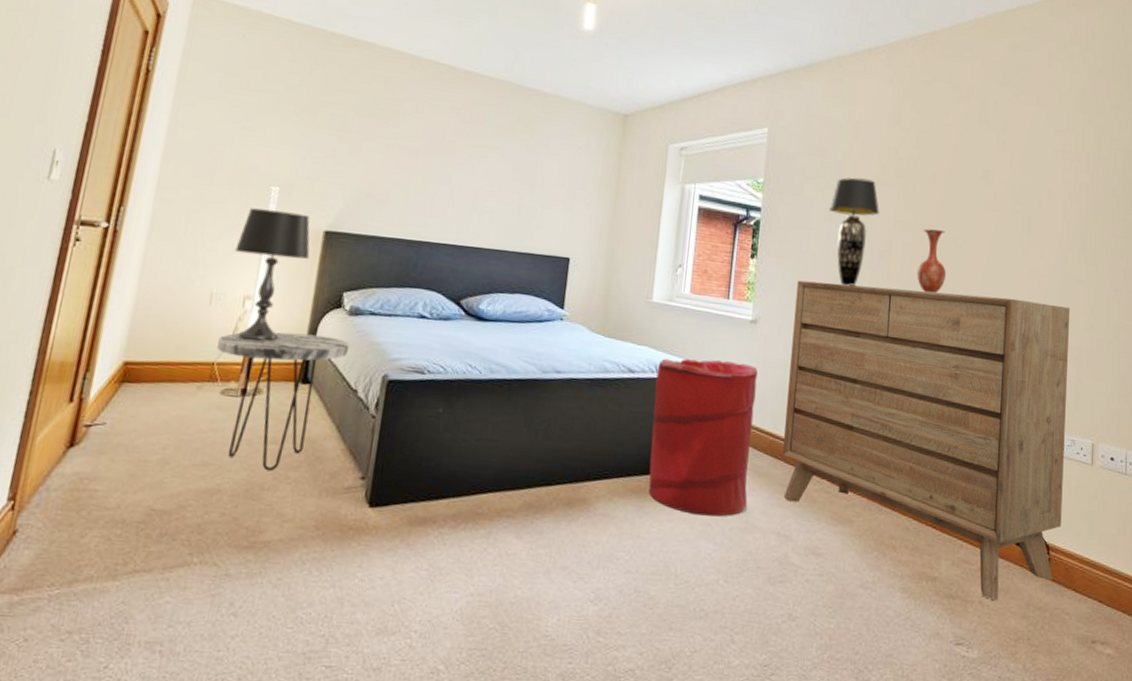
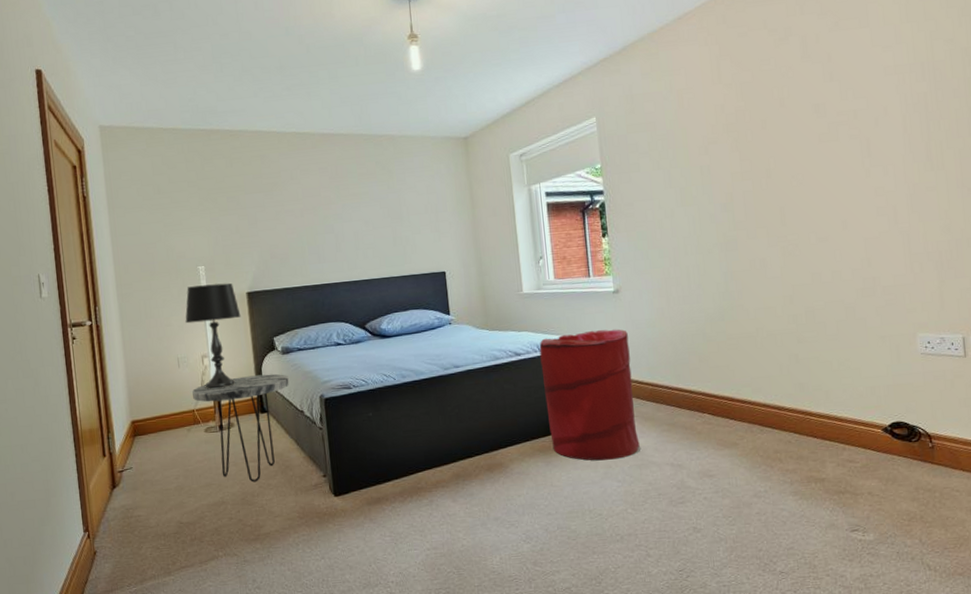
dresser: present [783,280,1071,601] -> none [649,216,941,490]
table lamp: present [829,177,880,287] -> none [667,141,717,243]
vase: present [916,229,947,293] -> none [761,172,791,233]

